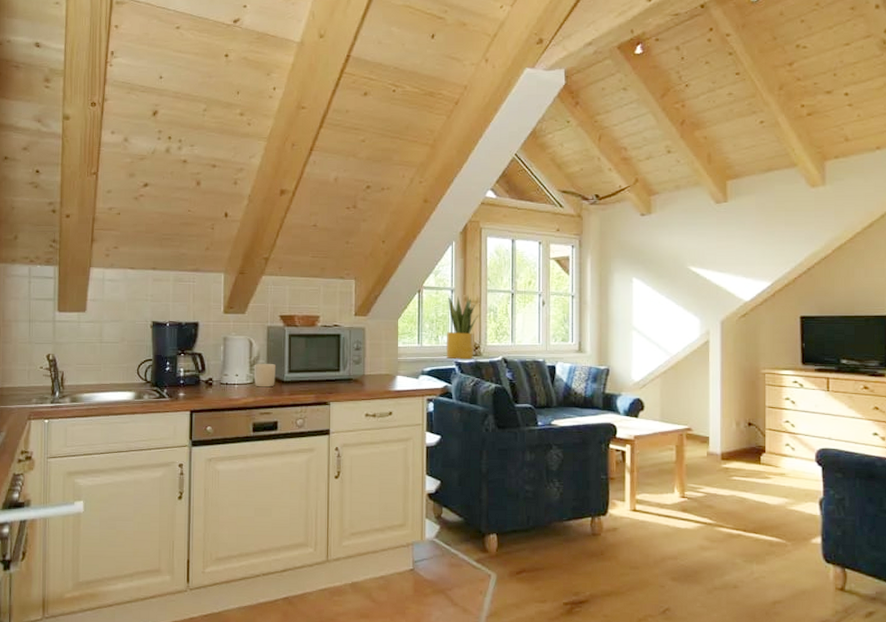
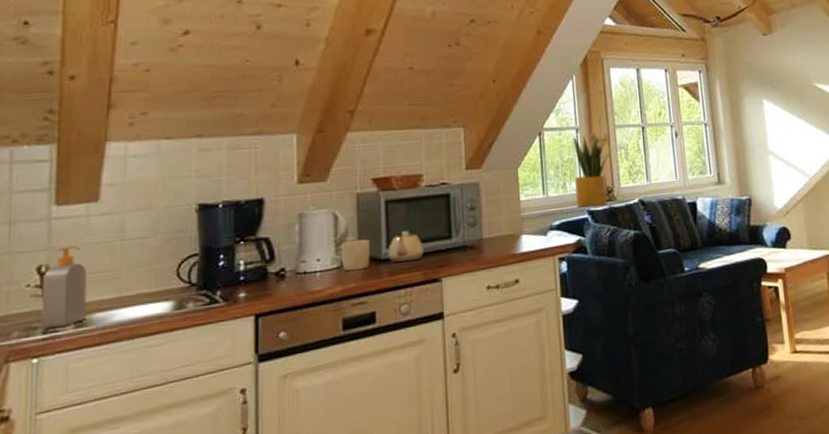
soap bottle: none [50,343,78,401] -> present [41,246,87,329]
teapot: none [286,360,317,386] -> present [384,230,424,263]

